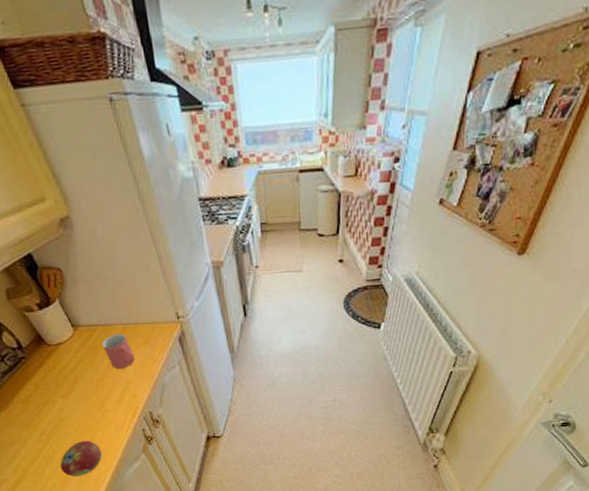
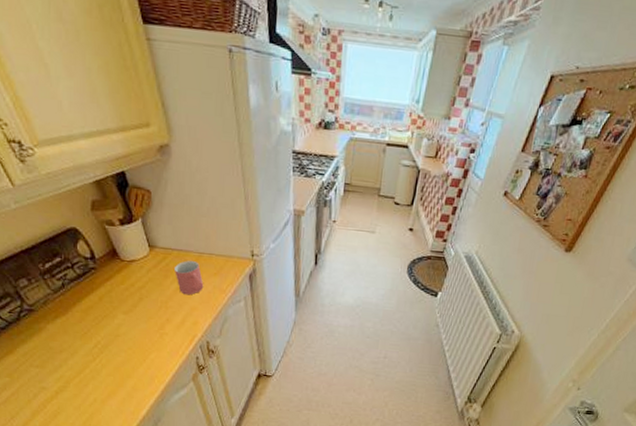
fruit: present [60,440,102,477] -> none [105,360,151,395]

